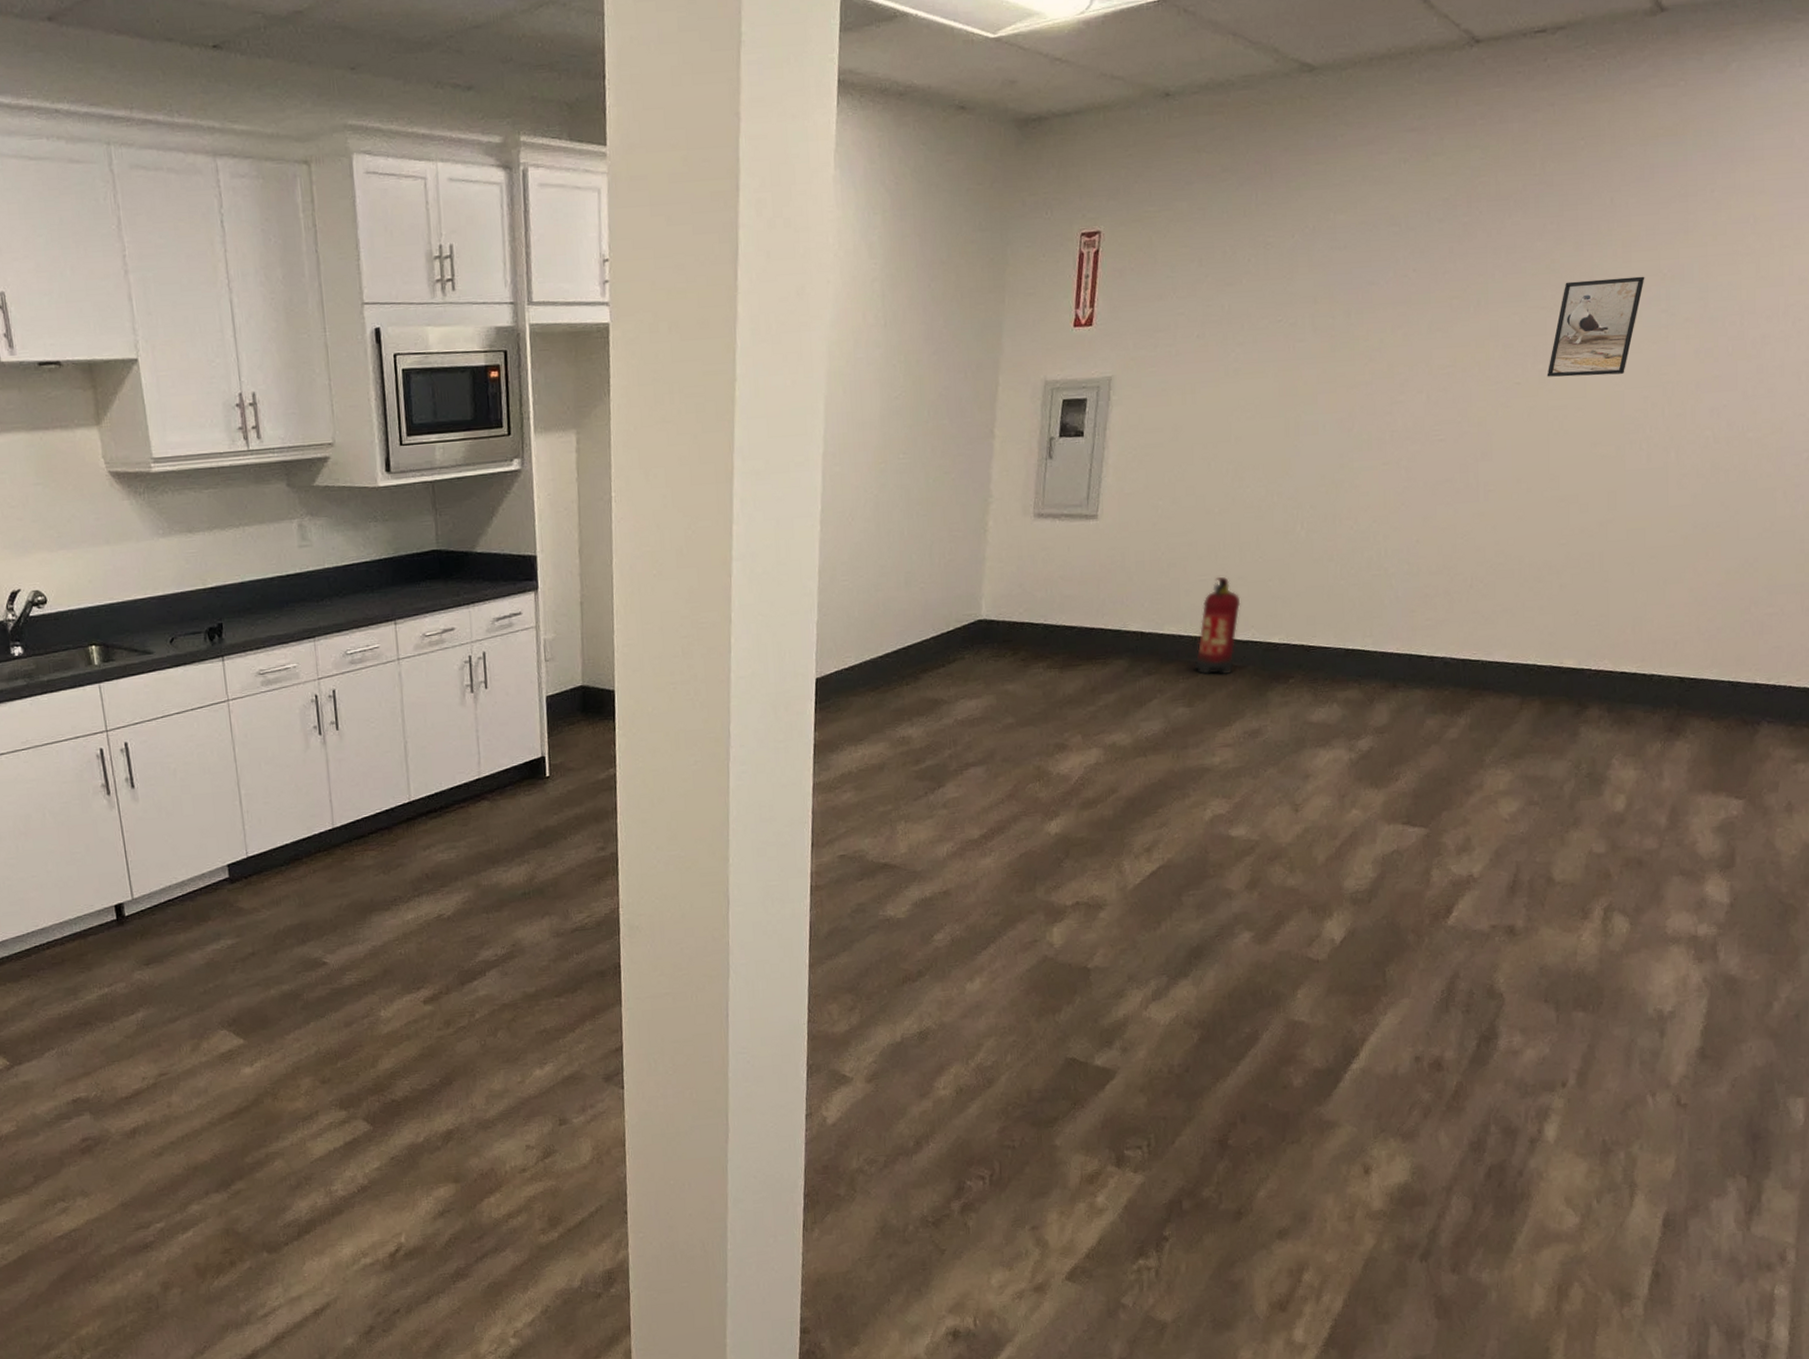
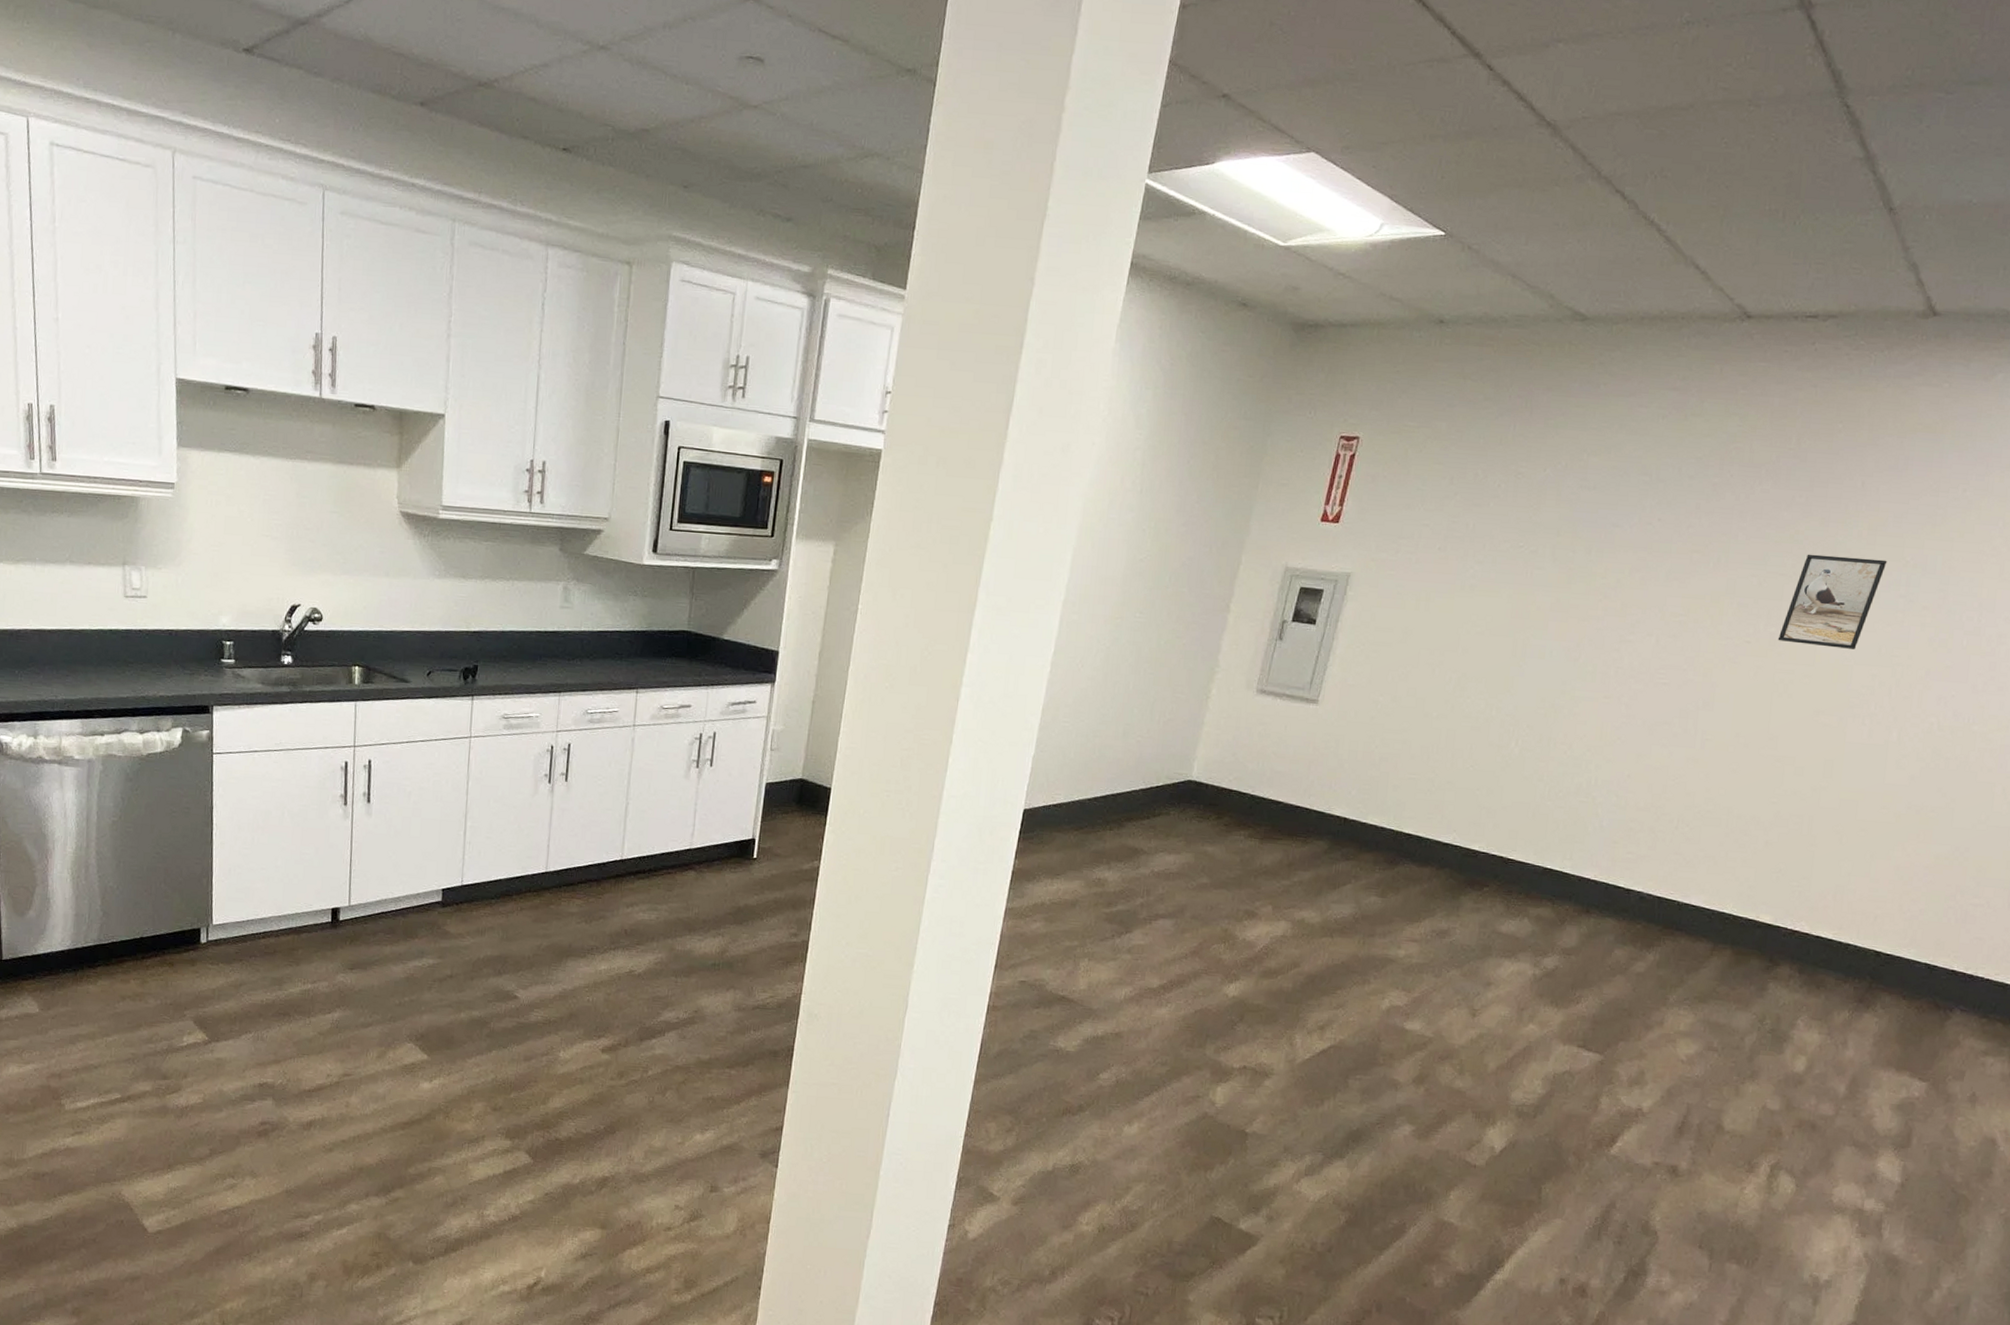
fire extinguisher: present [1194,576,1241,675] -> none [1392,777,1447,872]

